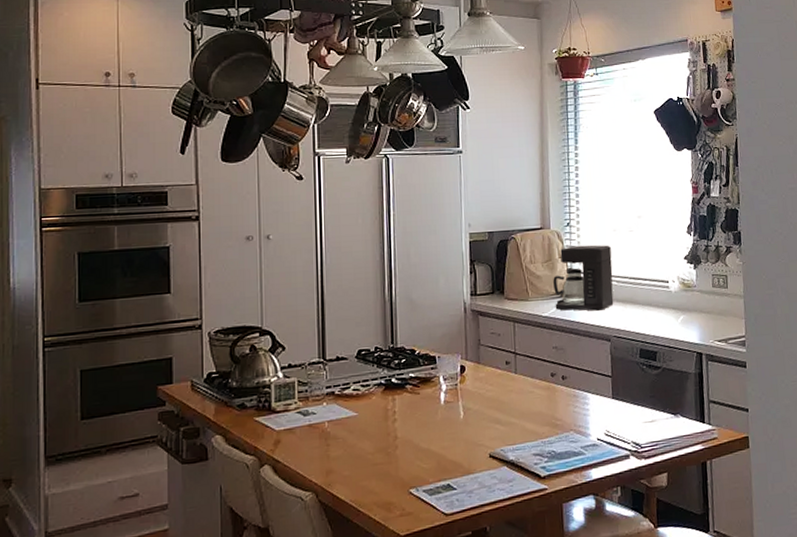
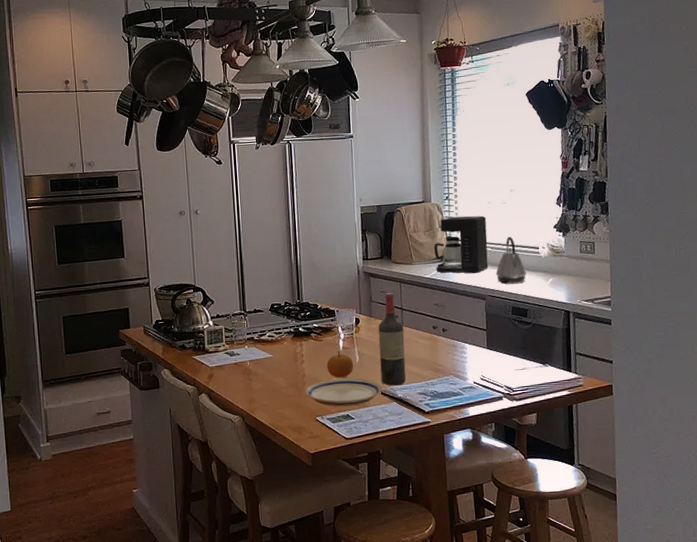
plate: none [397,438,491,475] -> present [305,378,382,407]
fruit: none [424,405,457,439] -> present [326,350,354,378]
wine bottle: none [487,334,520,447] -> present [378,293,407,386]
kettle: none [622,268,655,323] -> present [496,236,526,285]

